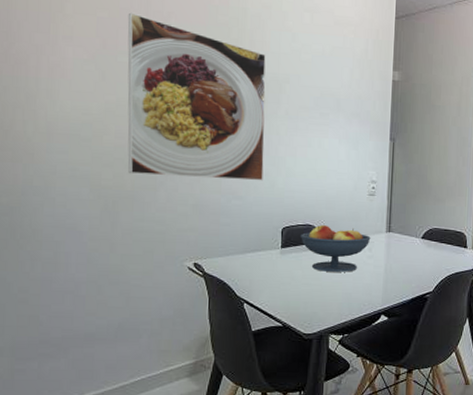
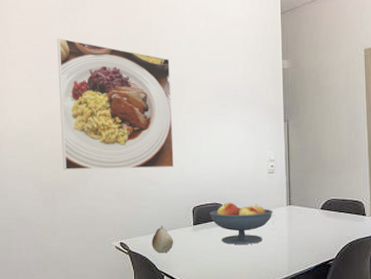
fruit: none [231,247,258,278] -> present [151,226,174,253]

